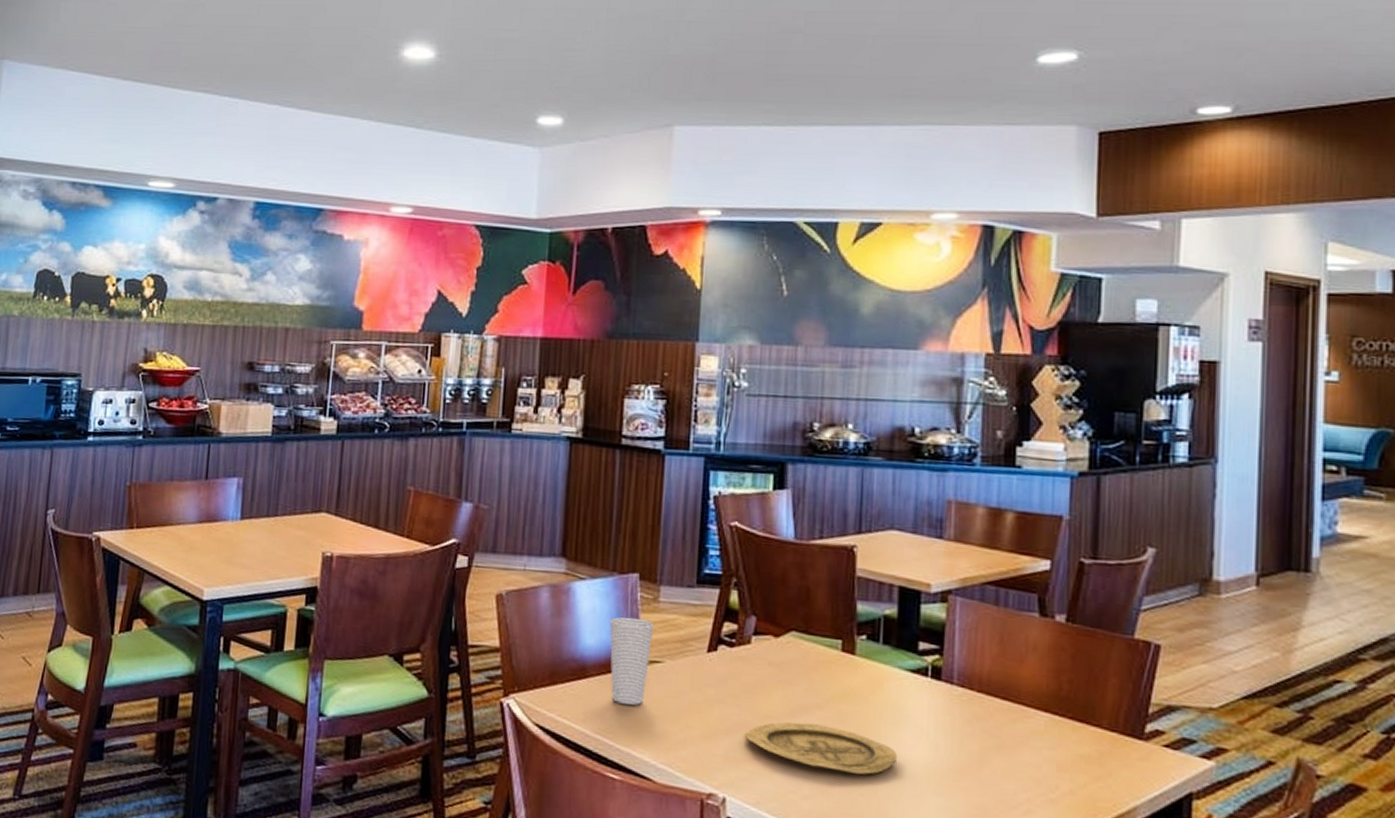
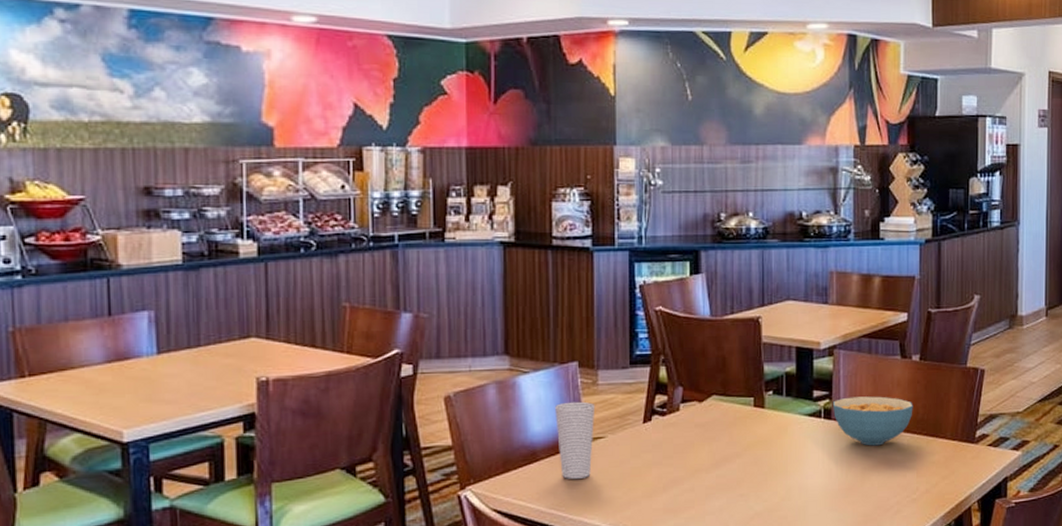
plate: present [744,721,898,775] -> none [679,470,802,506]
cereal bowl: none [944,655,1055,723] -> present [833,396,913,446]

